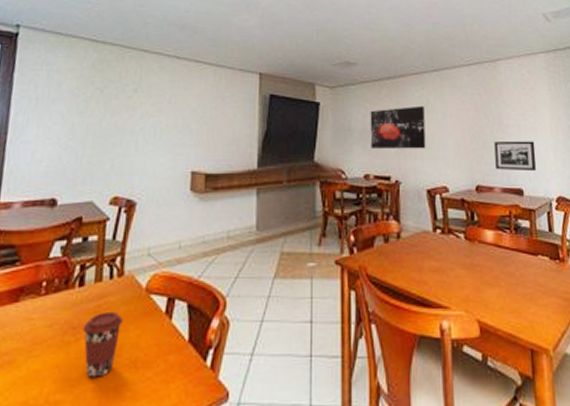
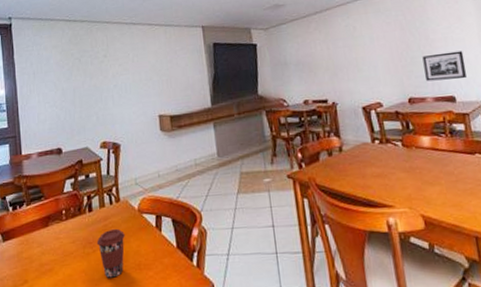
wall art: present [370,105,426,149] -> none [302,33,357,77]

